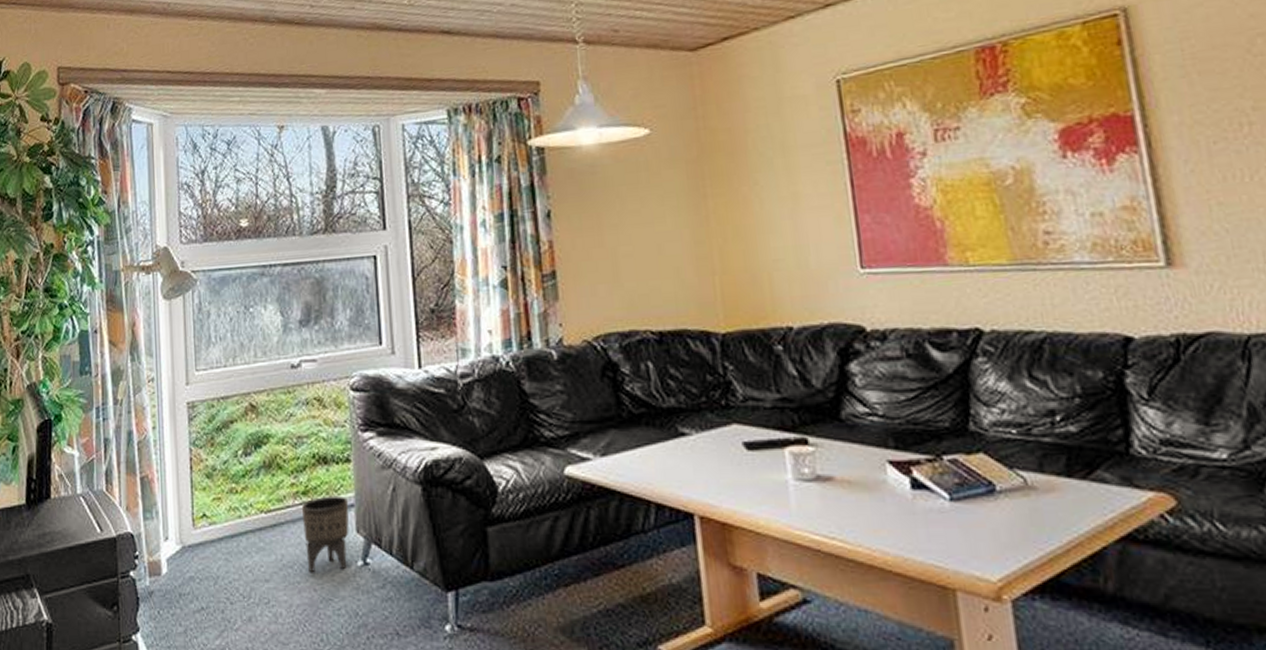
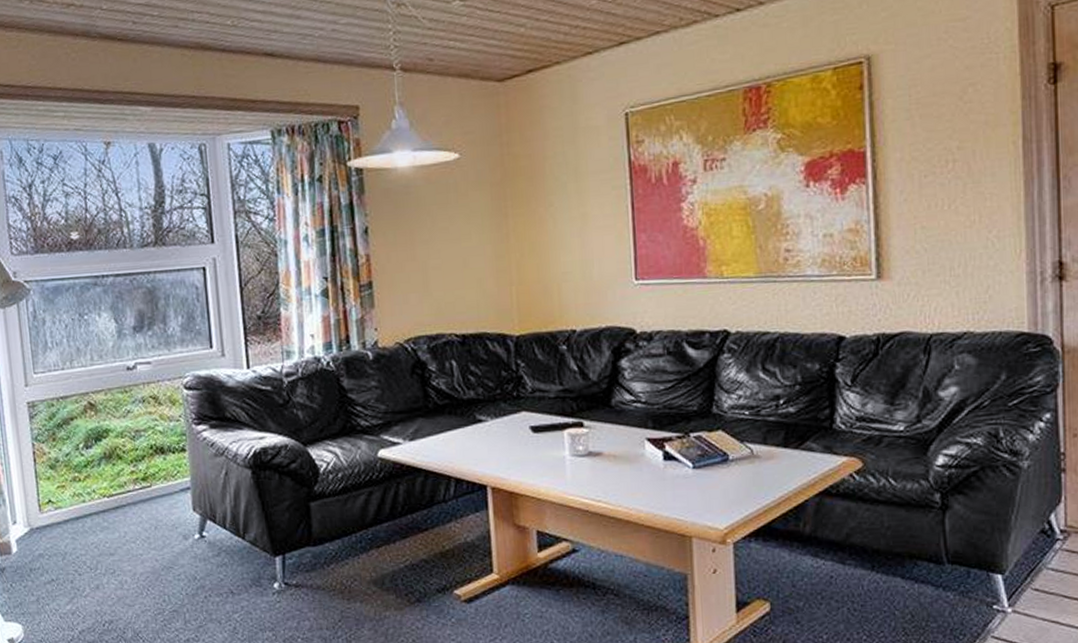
planter: present [301,495,349,572] -> none [141,480,186,545]

